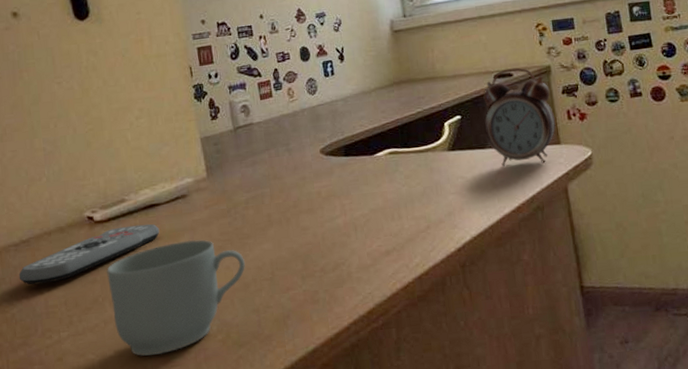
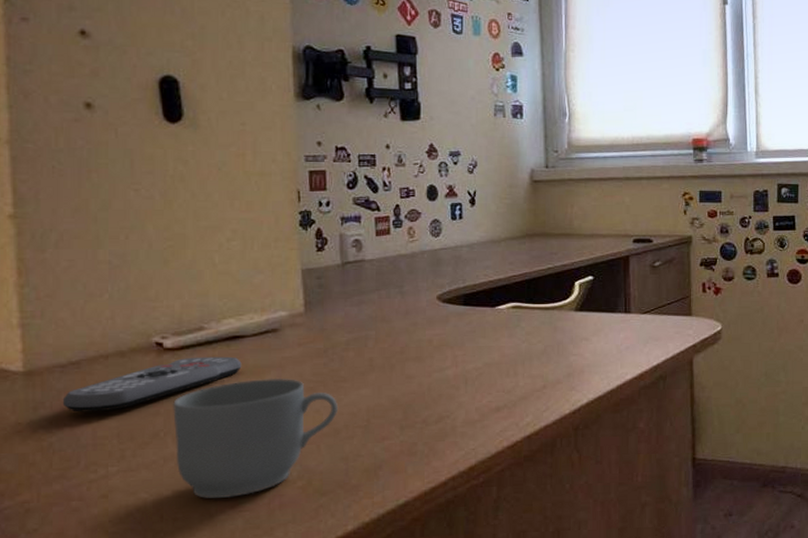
alarm clock: present [483,67,556,167] -> none [616,234,690,333]

